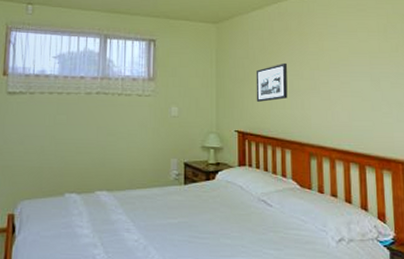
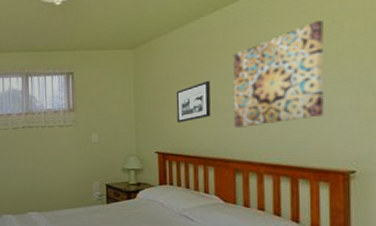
wall art: none [306,20,384,112] -> present [232,20,325,128]

